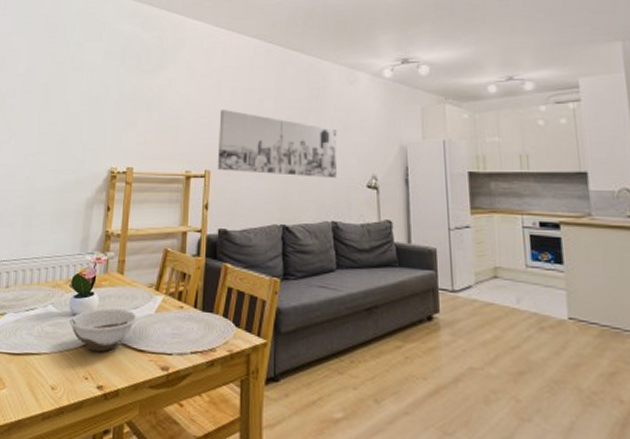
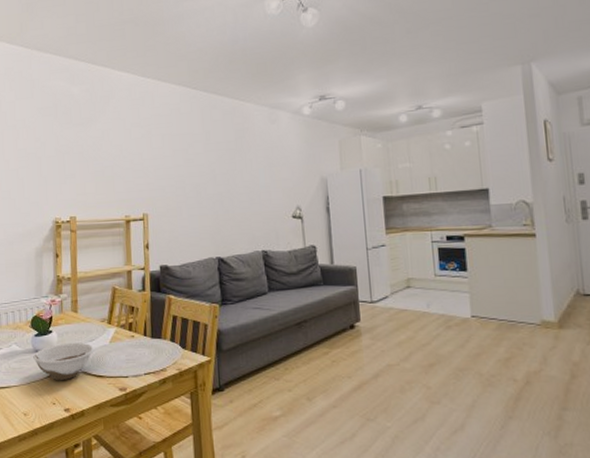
wall art: present [217,110,338,178] -> none [152,156,264,213]

